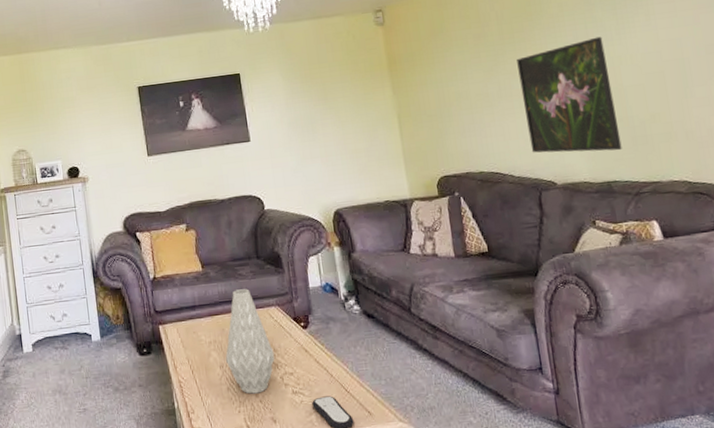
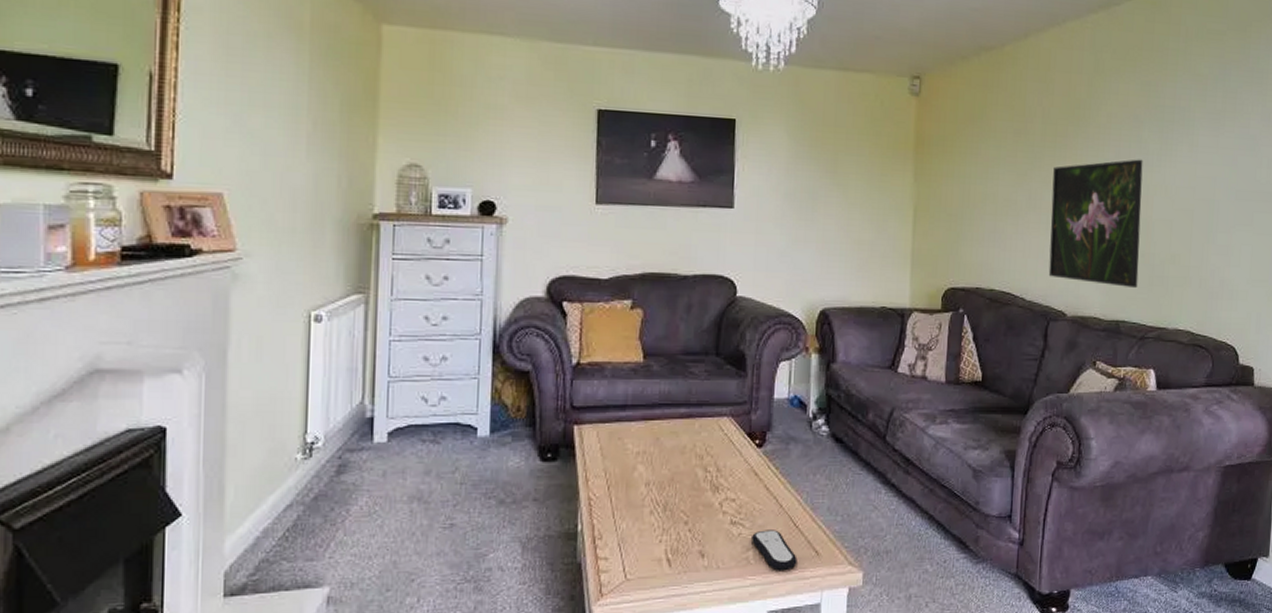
vase: present [225,289,275,394] -> none [653,391,717,521]

